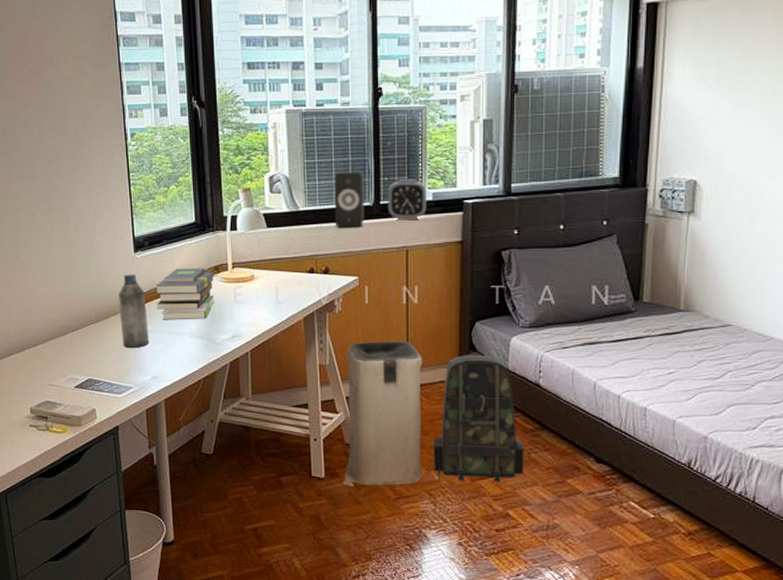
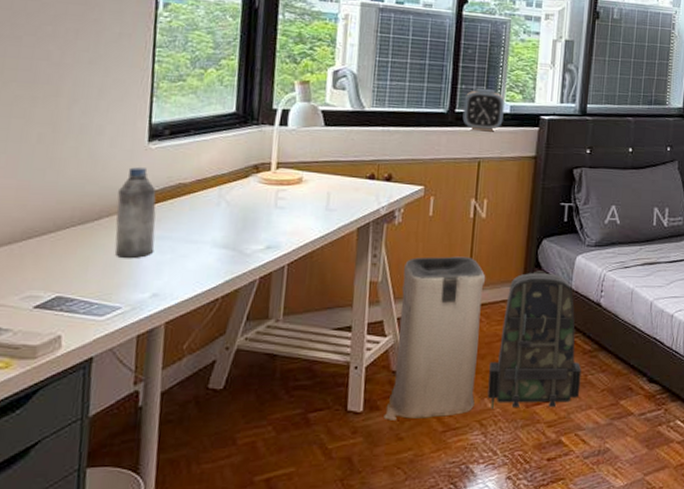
books: present [156,268,215,320] -> none [169,164,252,226]
speaker: present [334,171,365,228] -> none [403,74,441,134]

